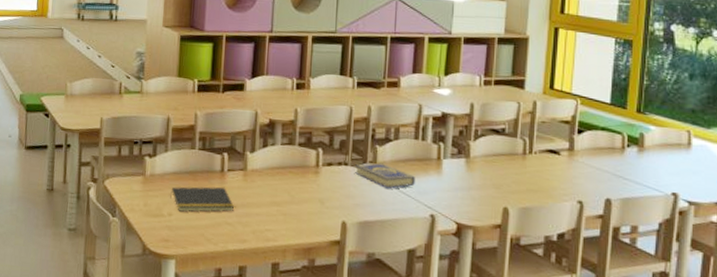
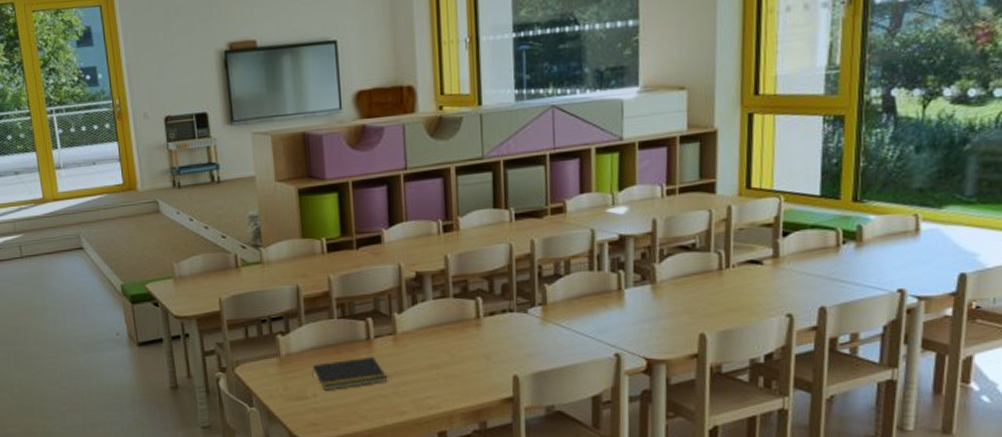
book: present [355,162,415,189] -> none [522,303,594,331]

